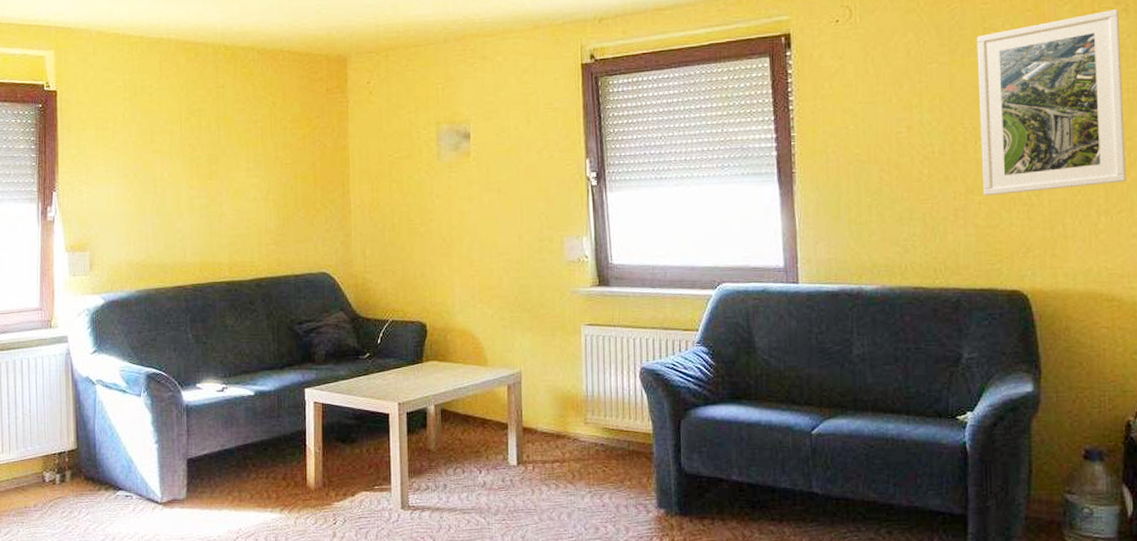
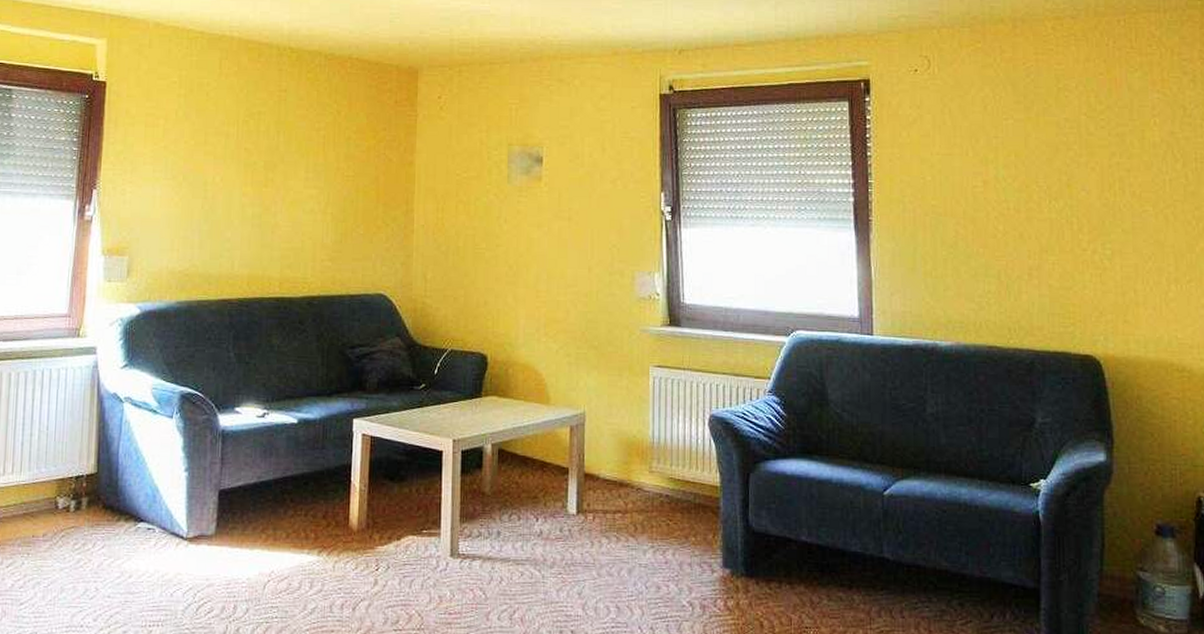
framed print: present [976,9,1126,196] -> none [1051,79,1195,257]

